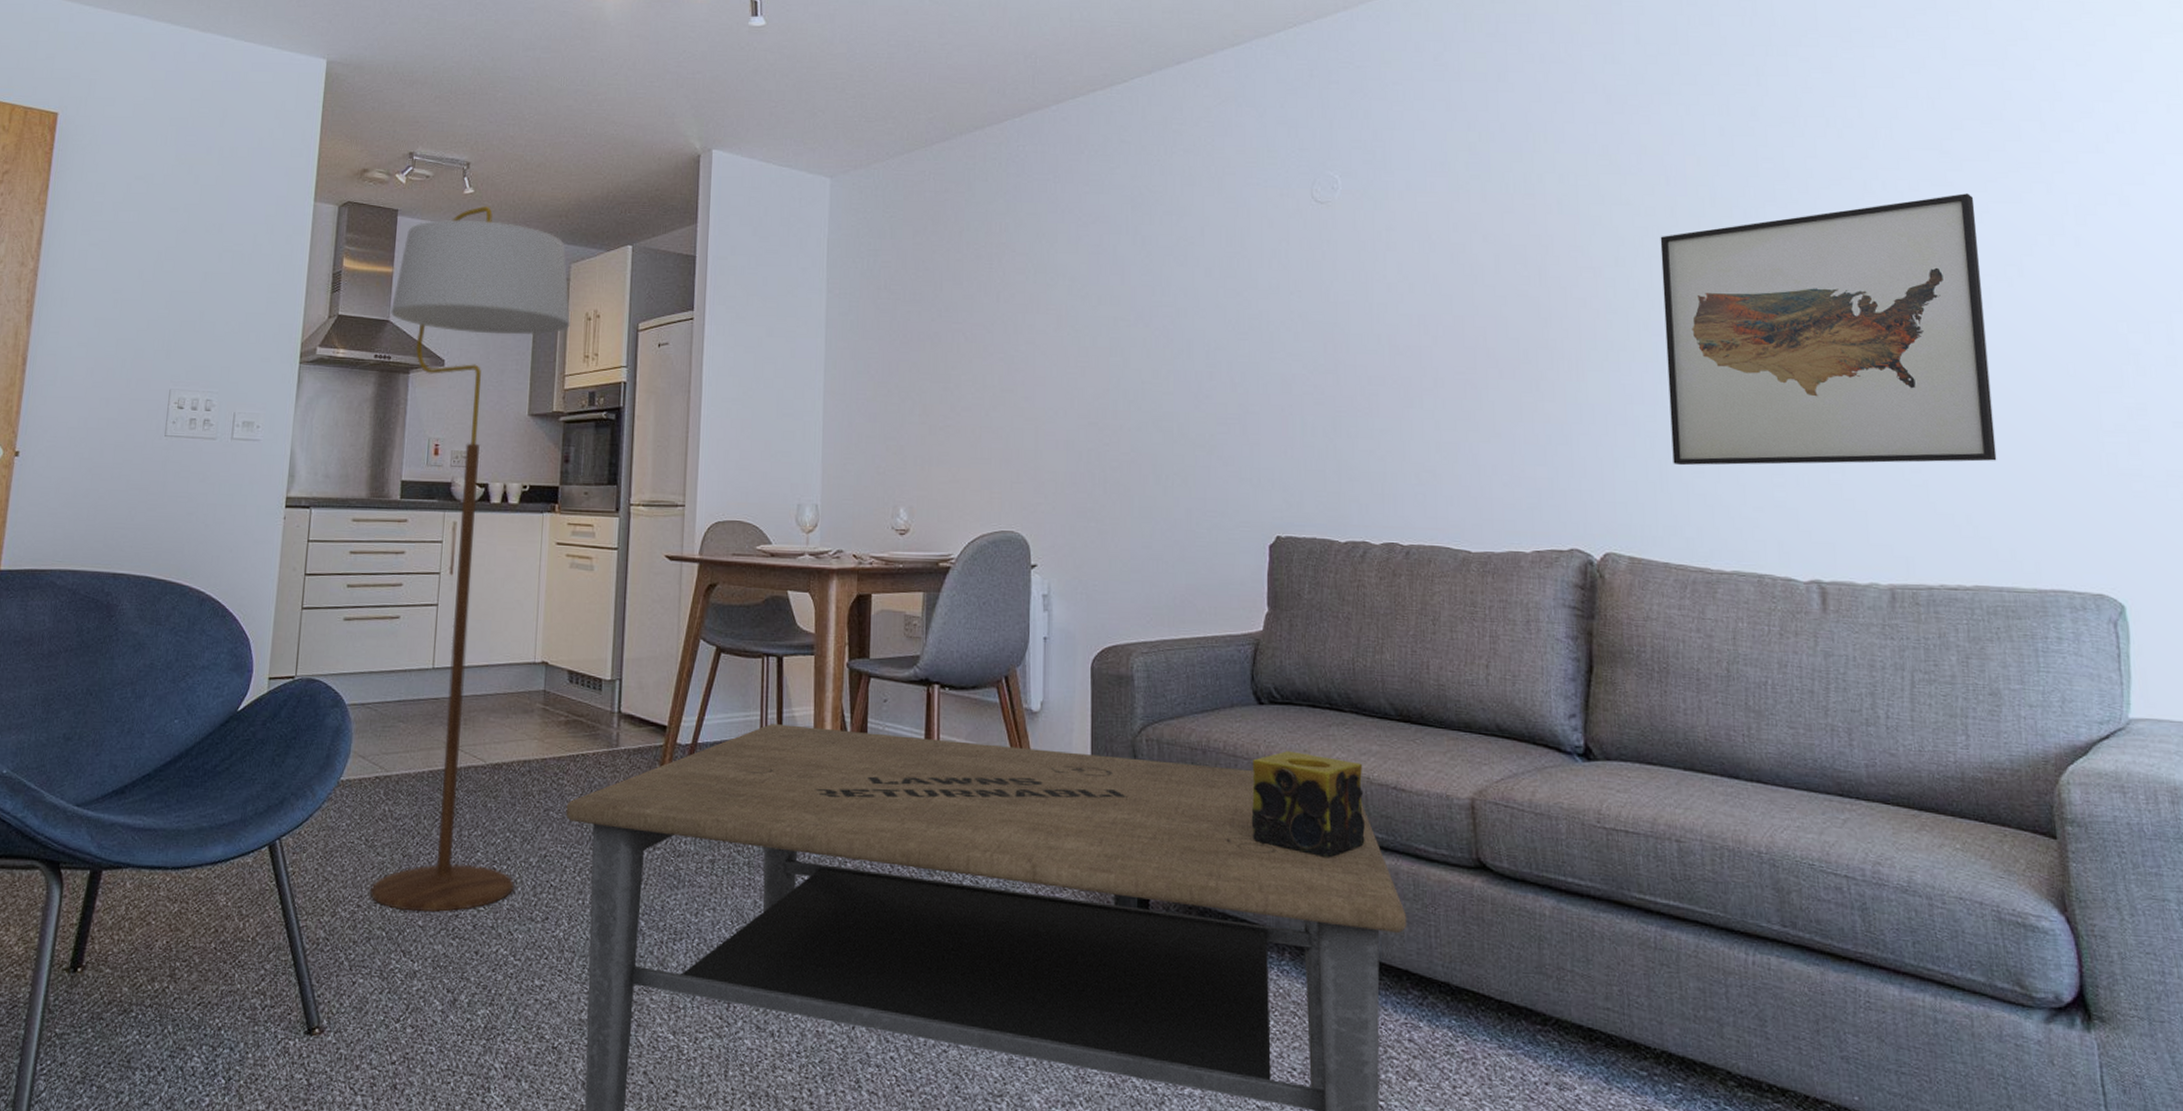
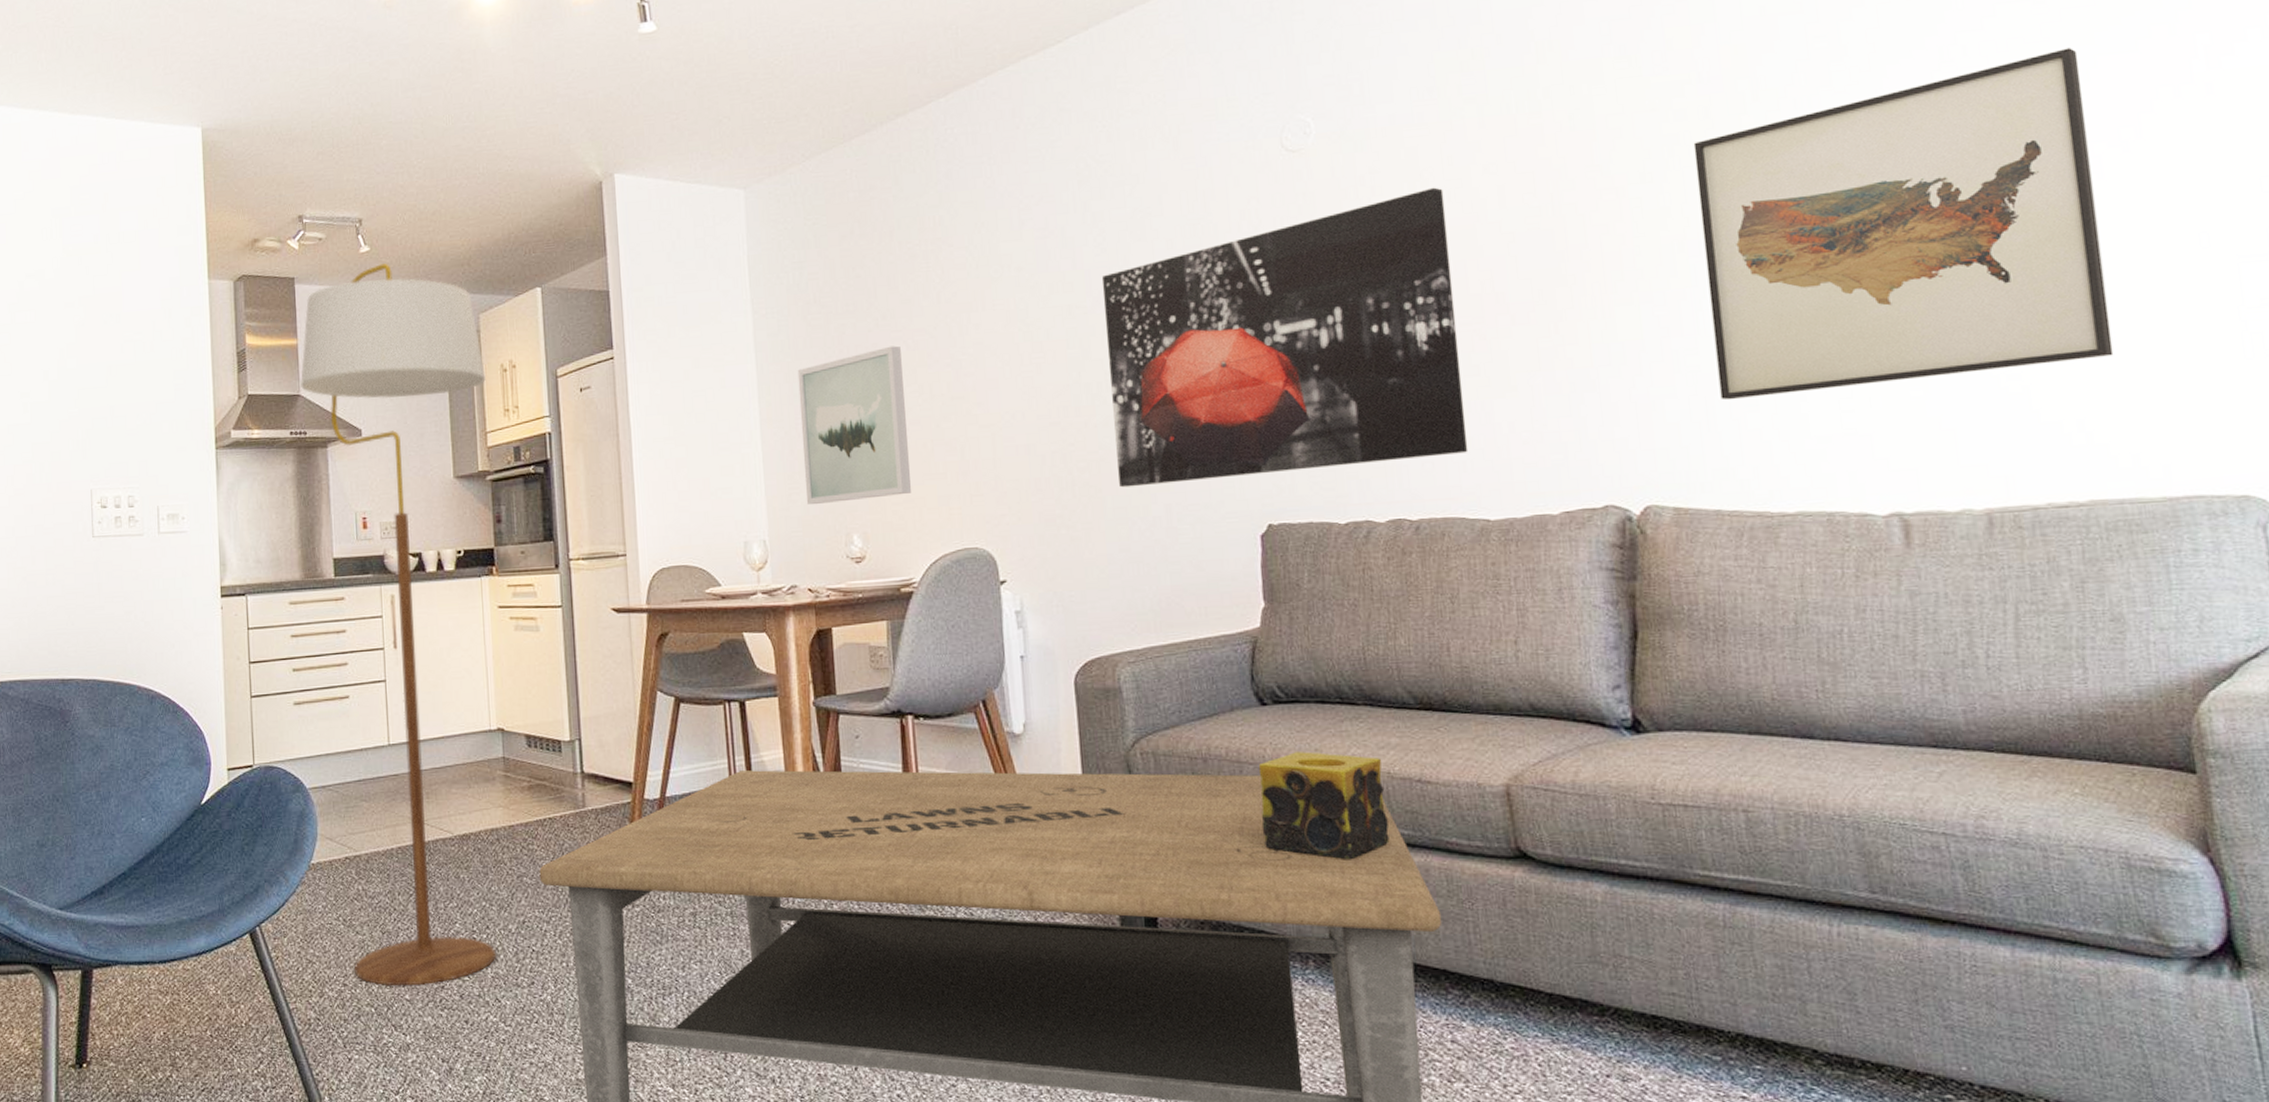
wall art: none [859,336,960,476] -> present [797,345,911,505]
wall art: none [1145,249,1456,490] -> present [1101,187,1469,488]

